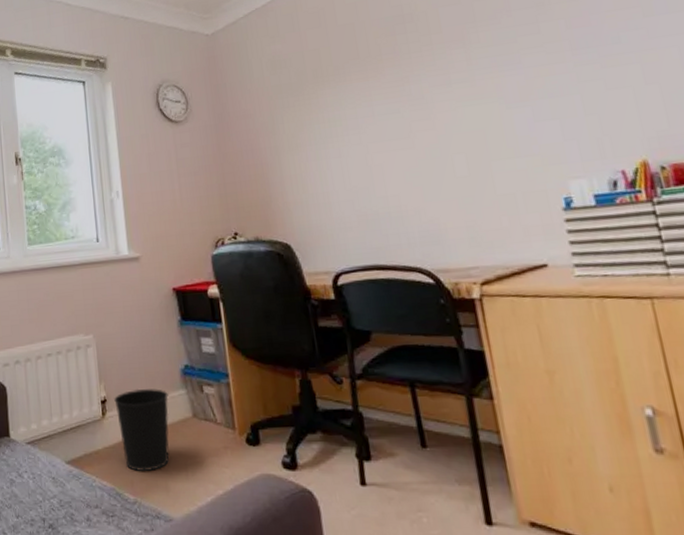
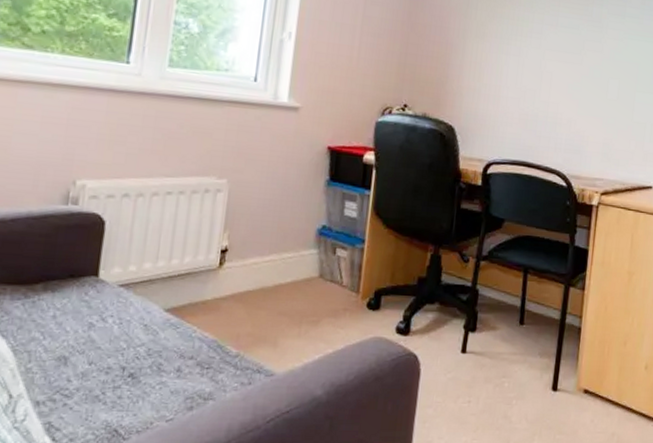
wastebasket: present [114,388,169,471] -> none [235,242,298,326]

